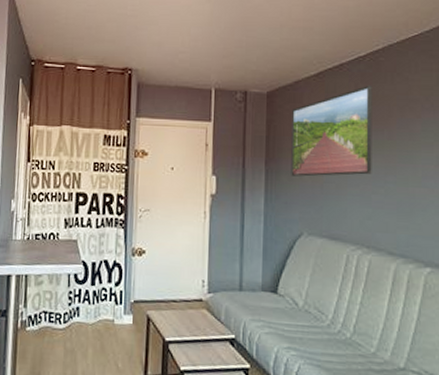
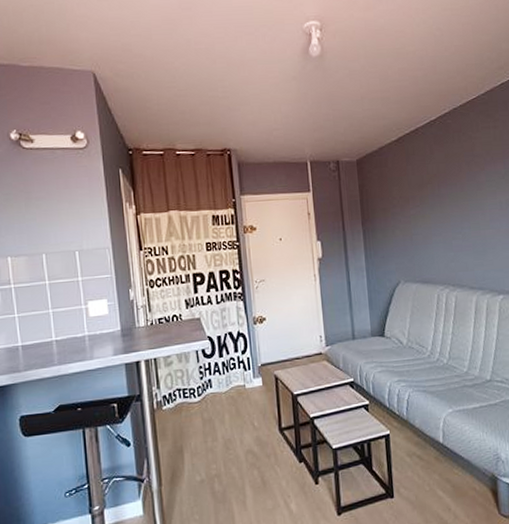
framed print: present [291,85,372,177] -> none [380,145,451,233]

